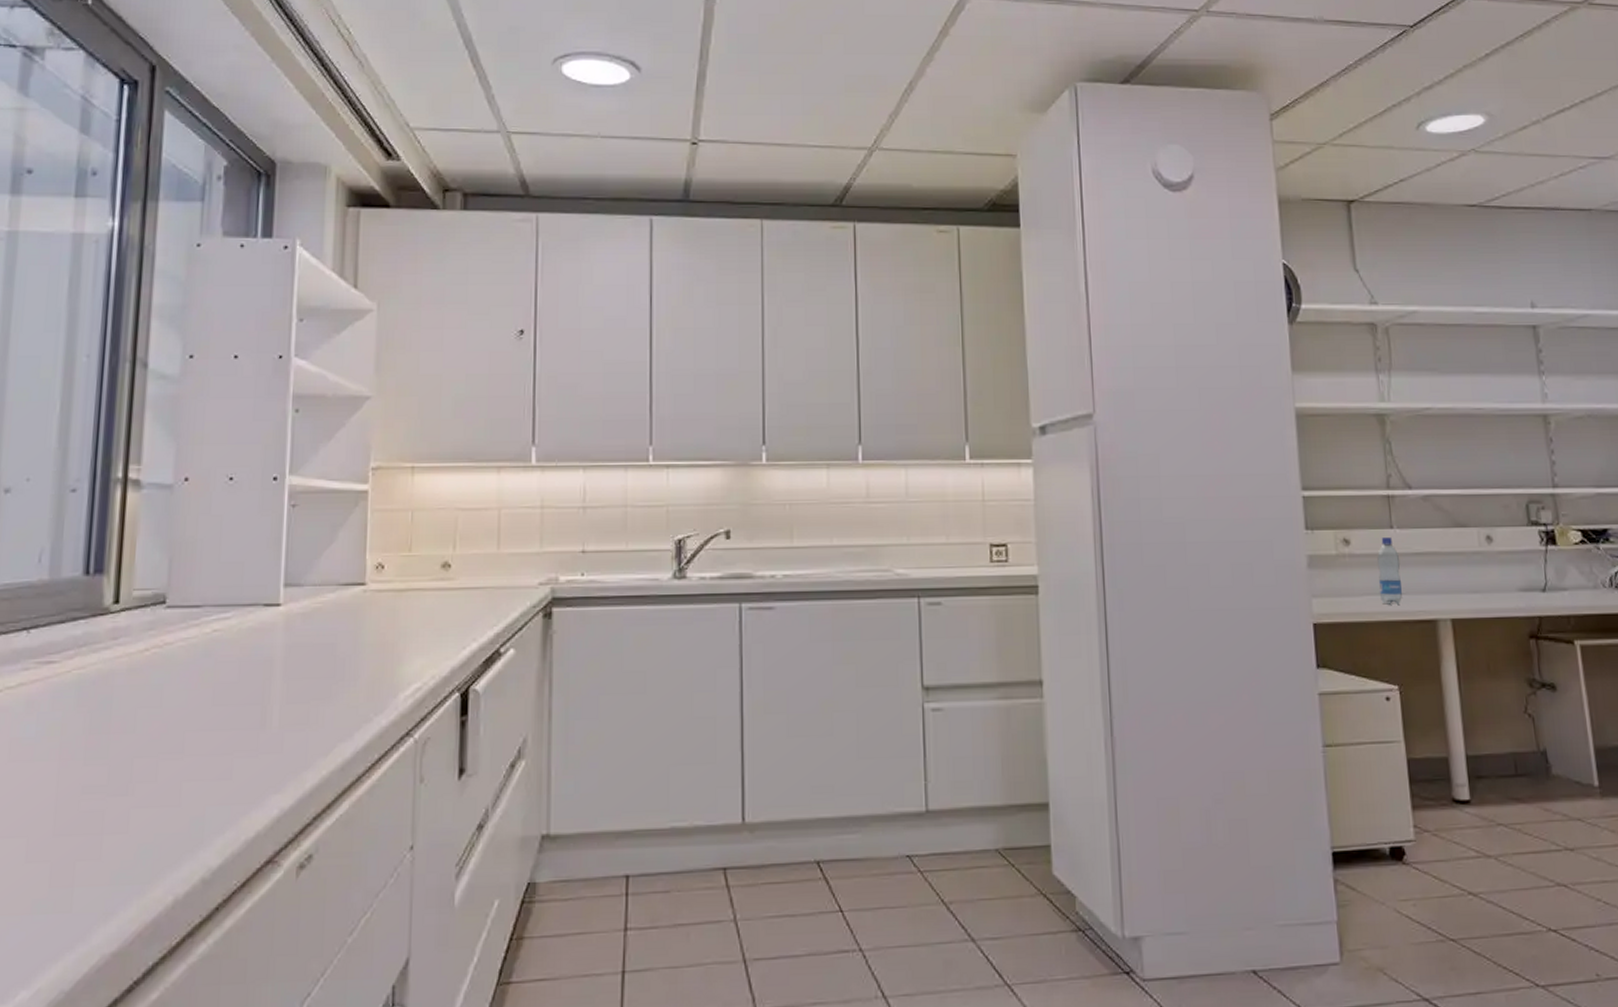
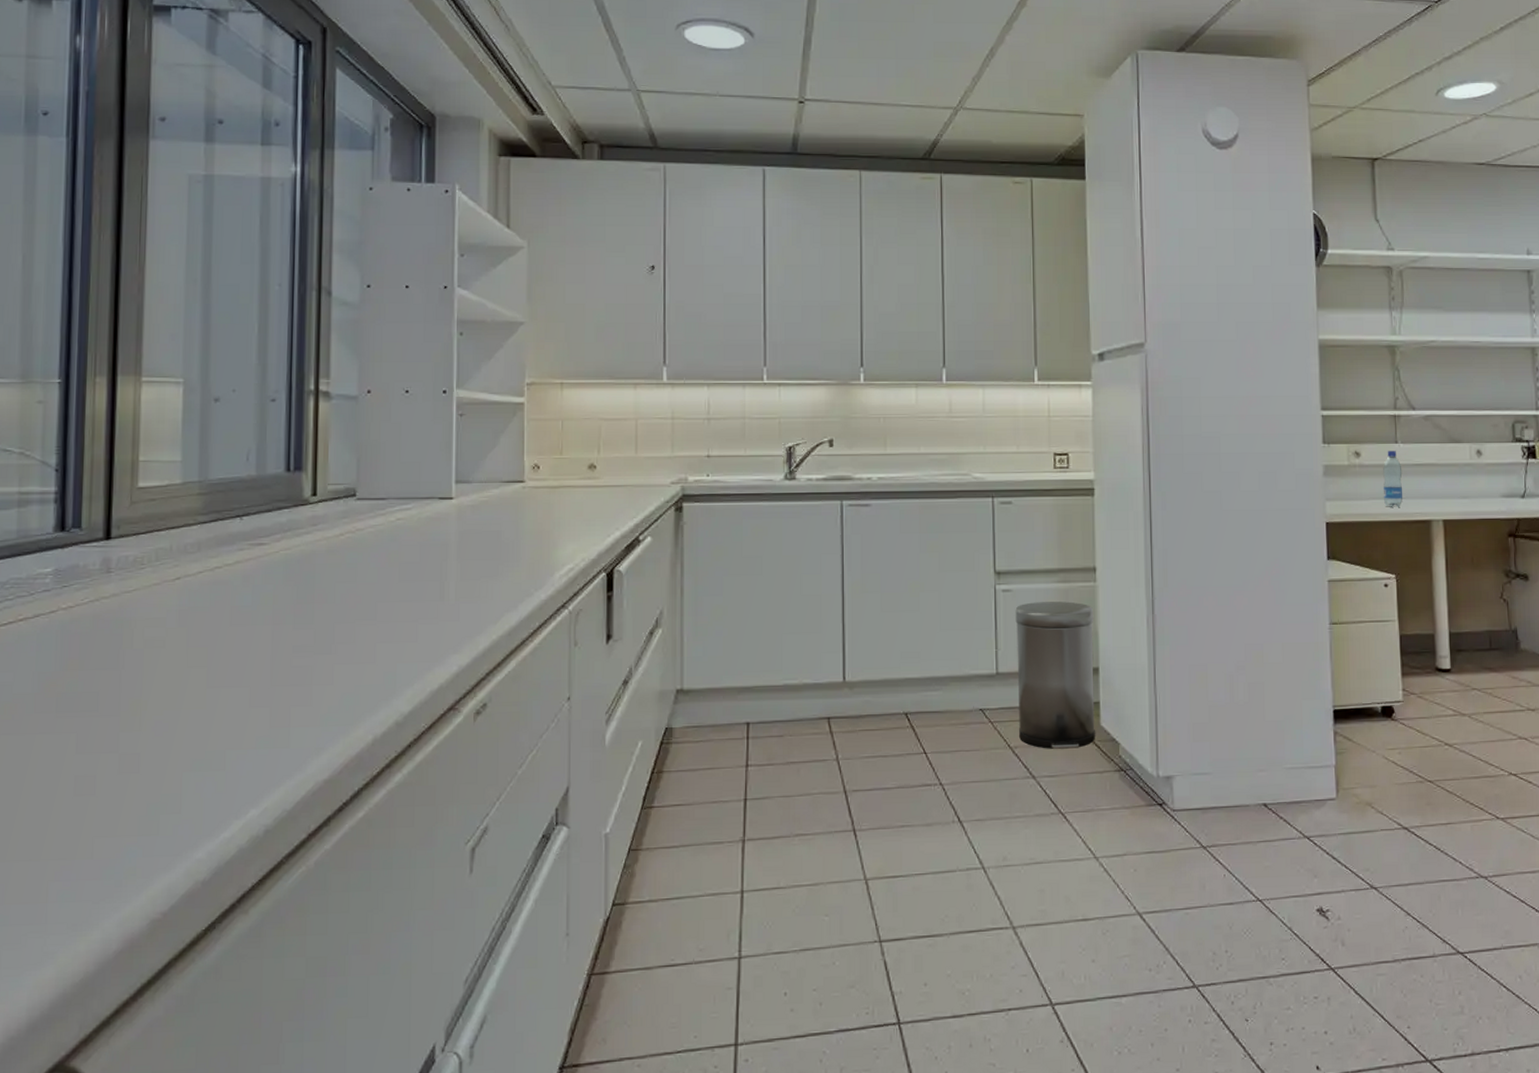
pedal bin: none [947,722,1046,905] -> present [1015,601,1095,749]

